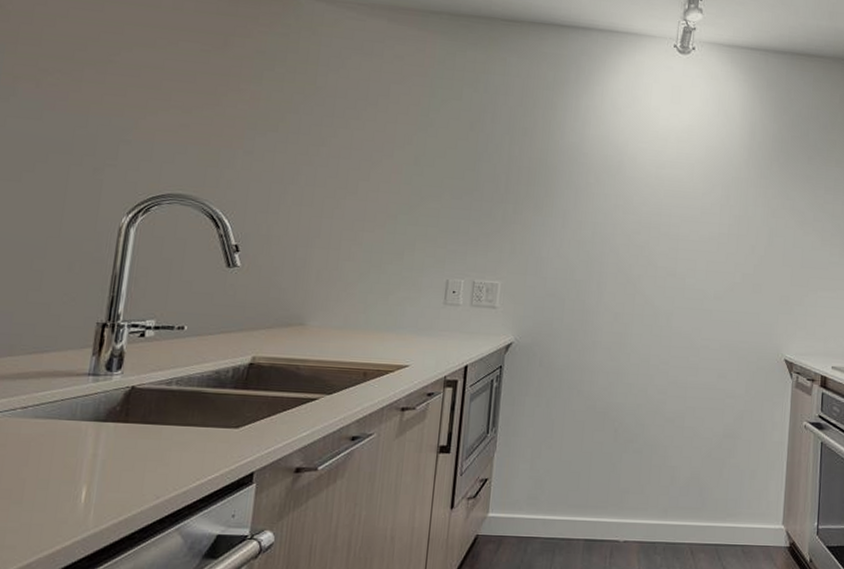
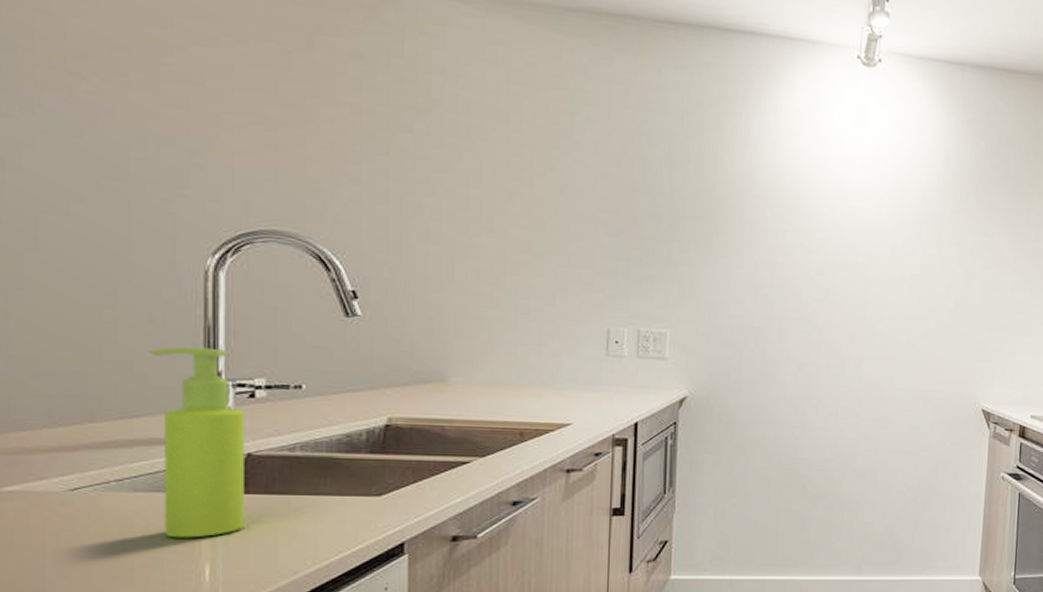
soap dispenser: none [53,291,135,462] -> present [149,346,246,538]

